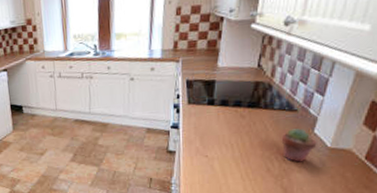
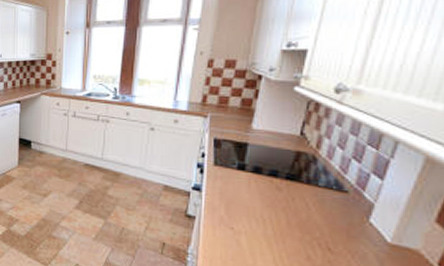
potted succulent: present [281,128,317,163] -> none [326,213,373,256]

